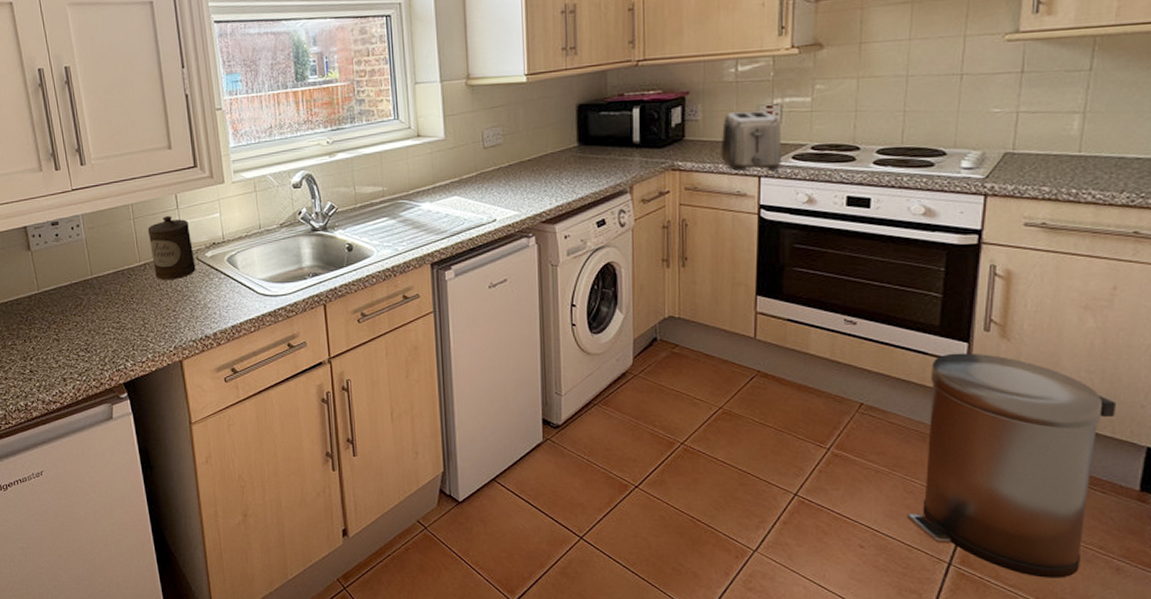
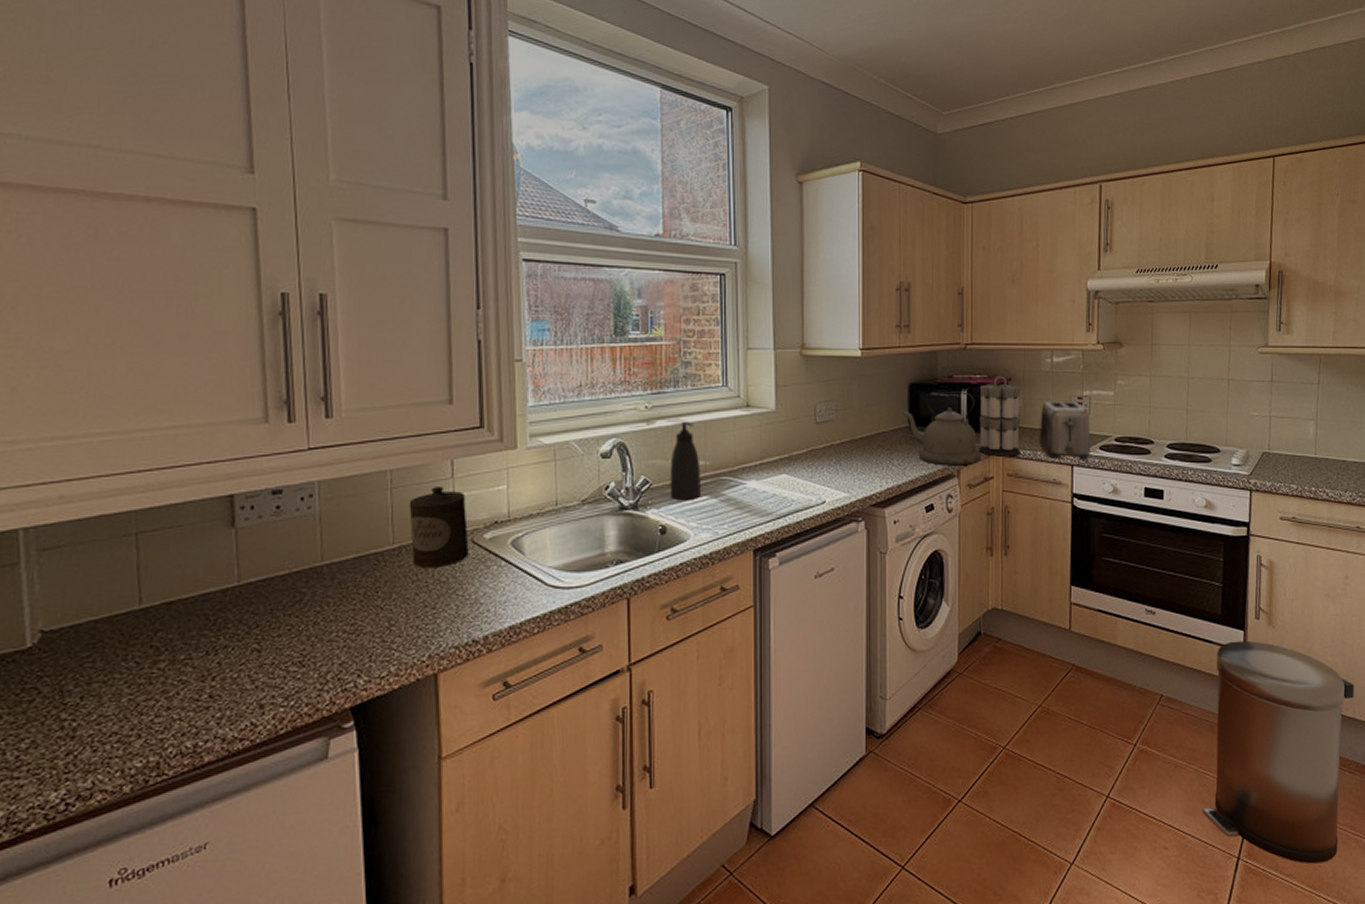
soap dispenser: none [351,153,380,222] -> present [669,422,701,500]
kettle: none [571,108,656,183] -> present [902,390,982,466]
spice rack: none [653,90,700,172] -> present [979,376,1021,457]

